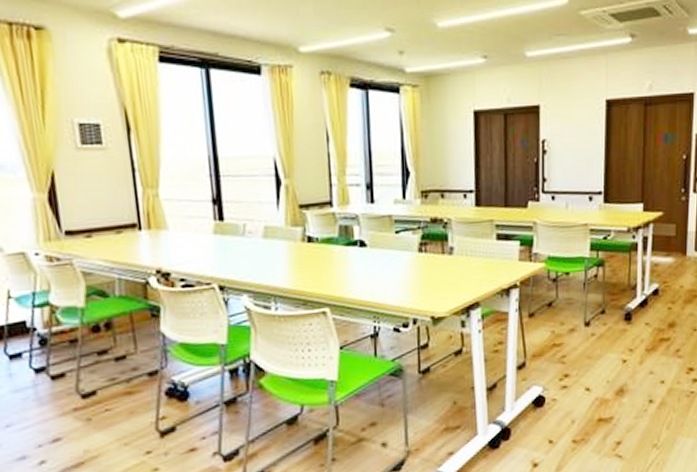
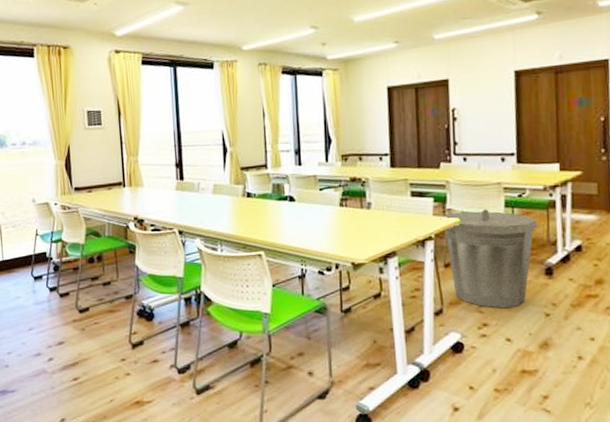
trash can: none [526,253,620,358] -> present [440,209,538,309]

